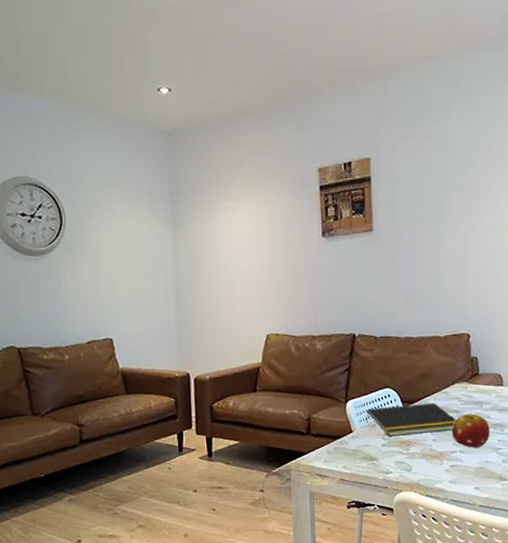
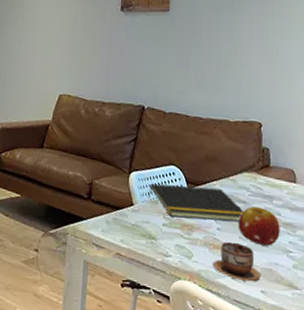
cup: none [430,449,475,482] -> present [212,241,261,283]

